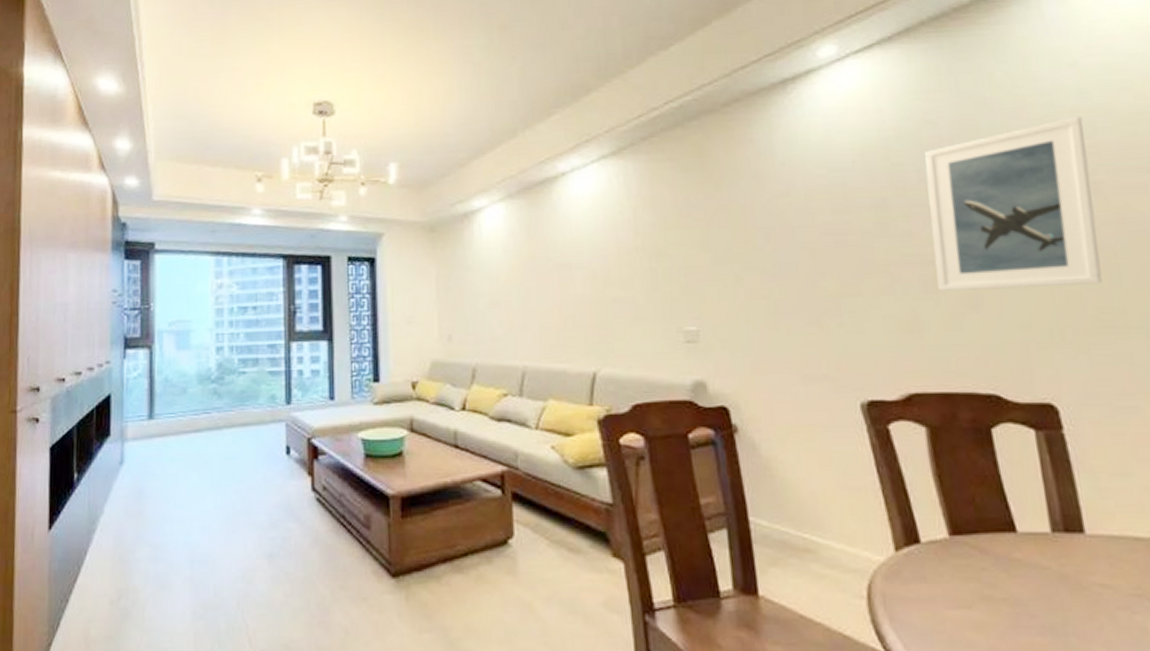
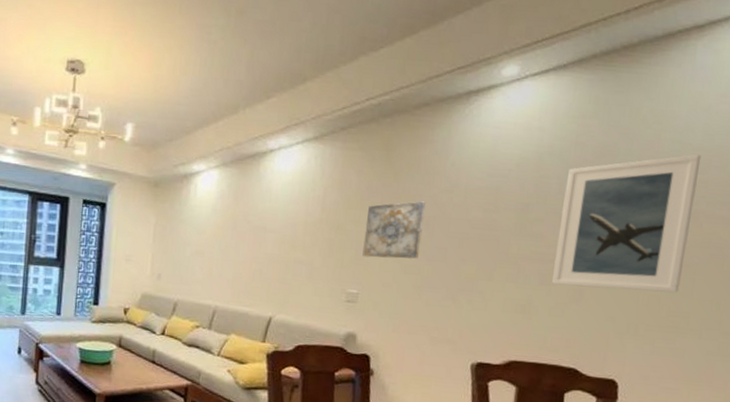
wall art: none [691,210,765,285] -> present [362,201,426,259]

